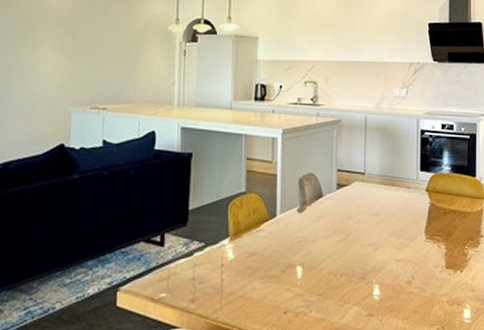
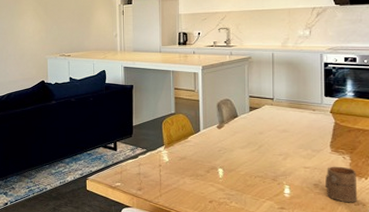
cup: none [419,257,453,303] -> present [325,166,358,203]

